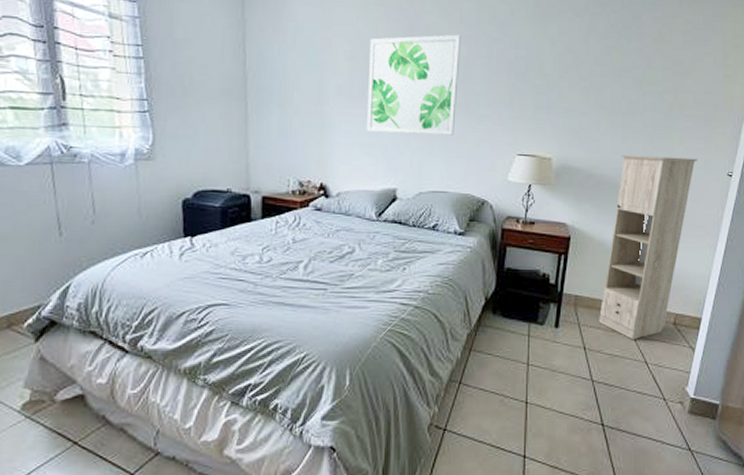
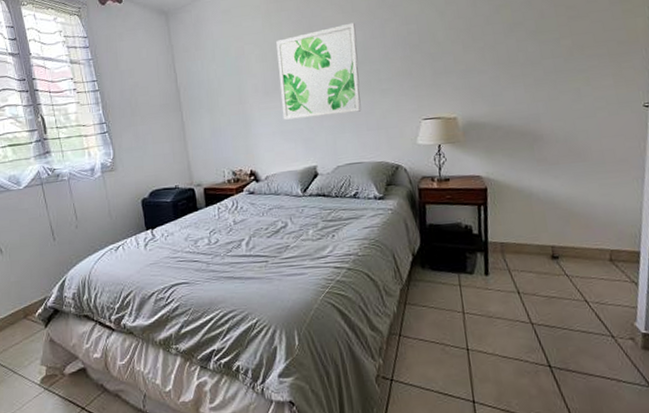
storage cabinet: present [599,155,697,339] -> none [527,95,608,280]

